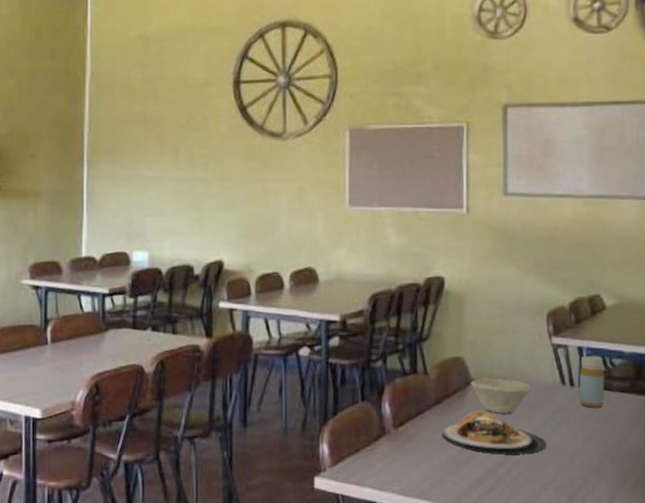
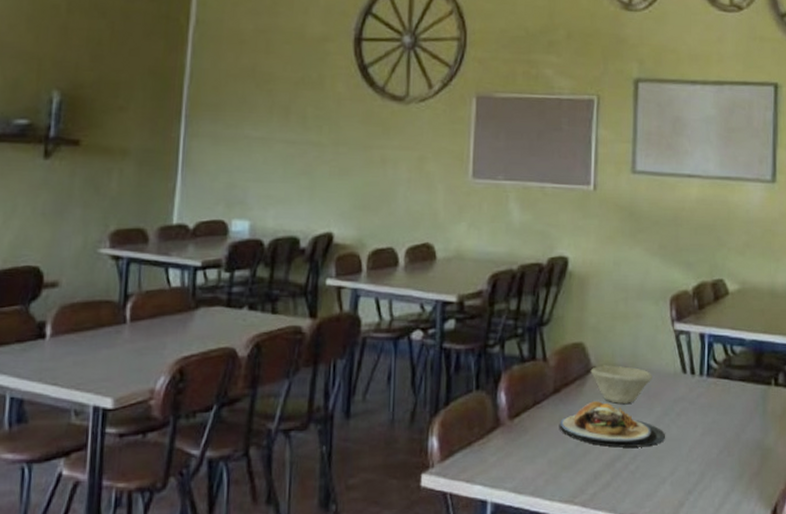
bottle: present [579,356,605,408] -> none [699,343,725,397]

